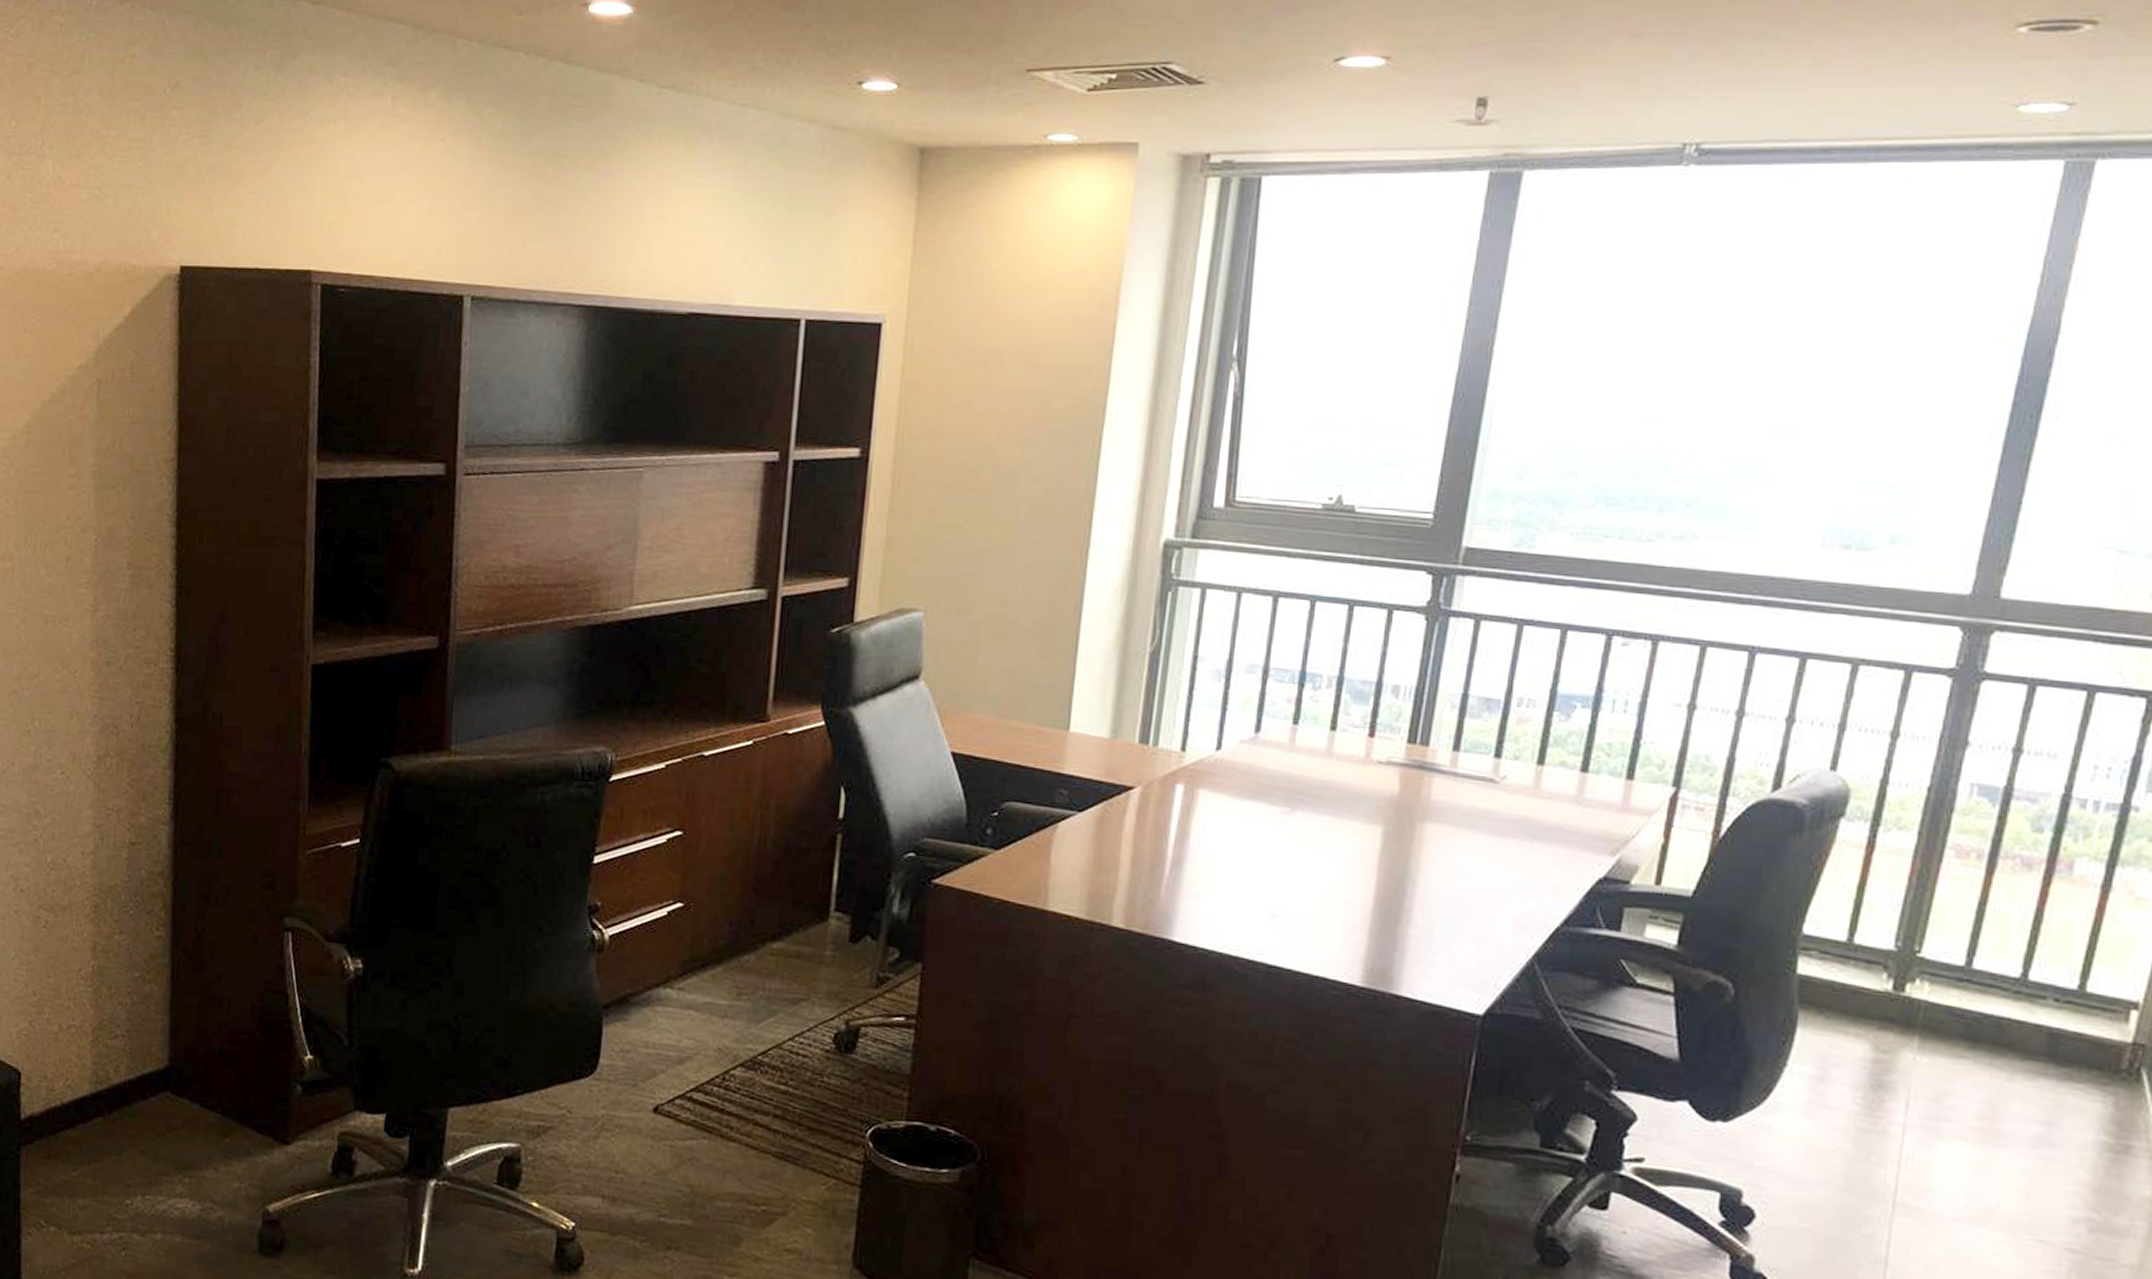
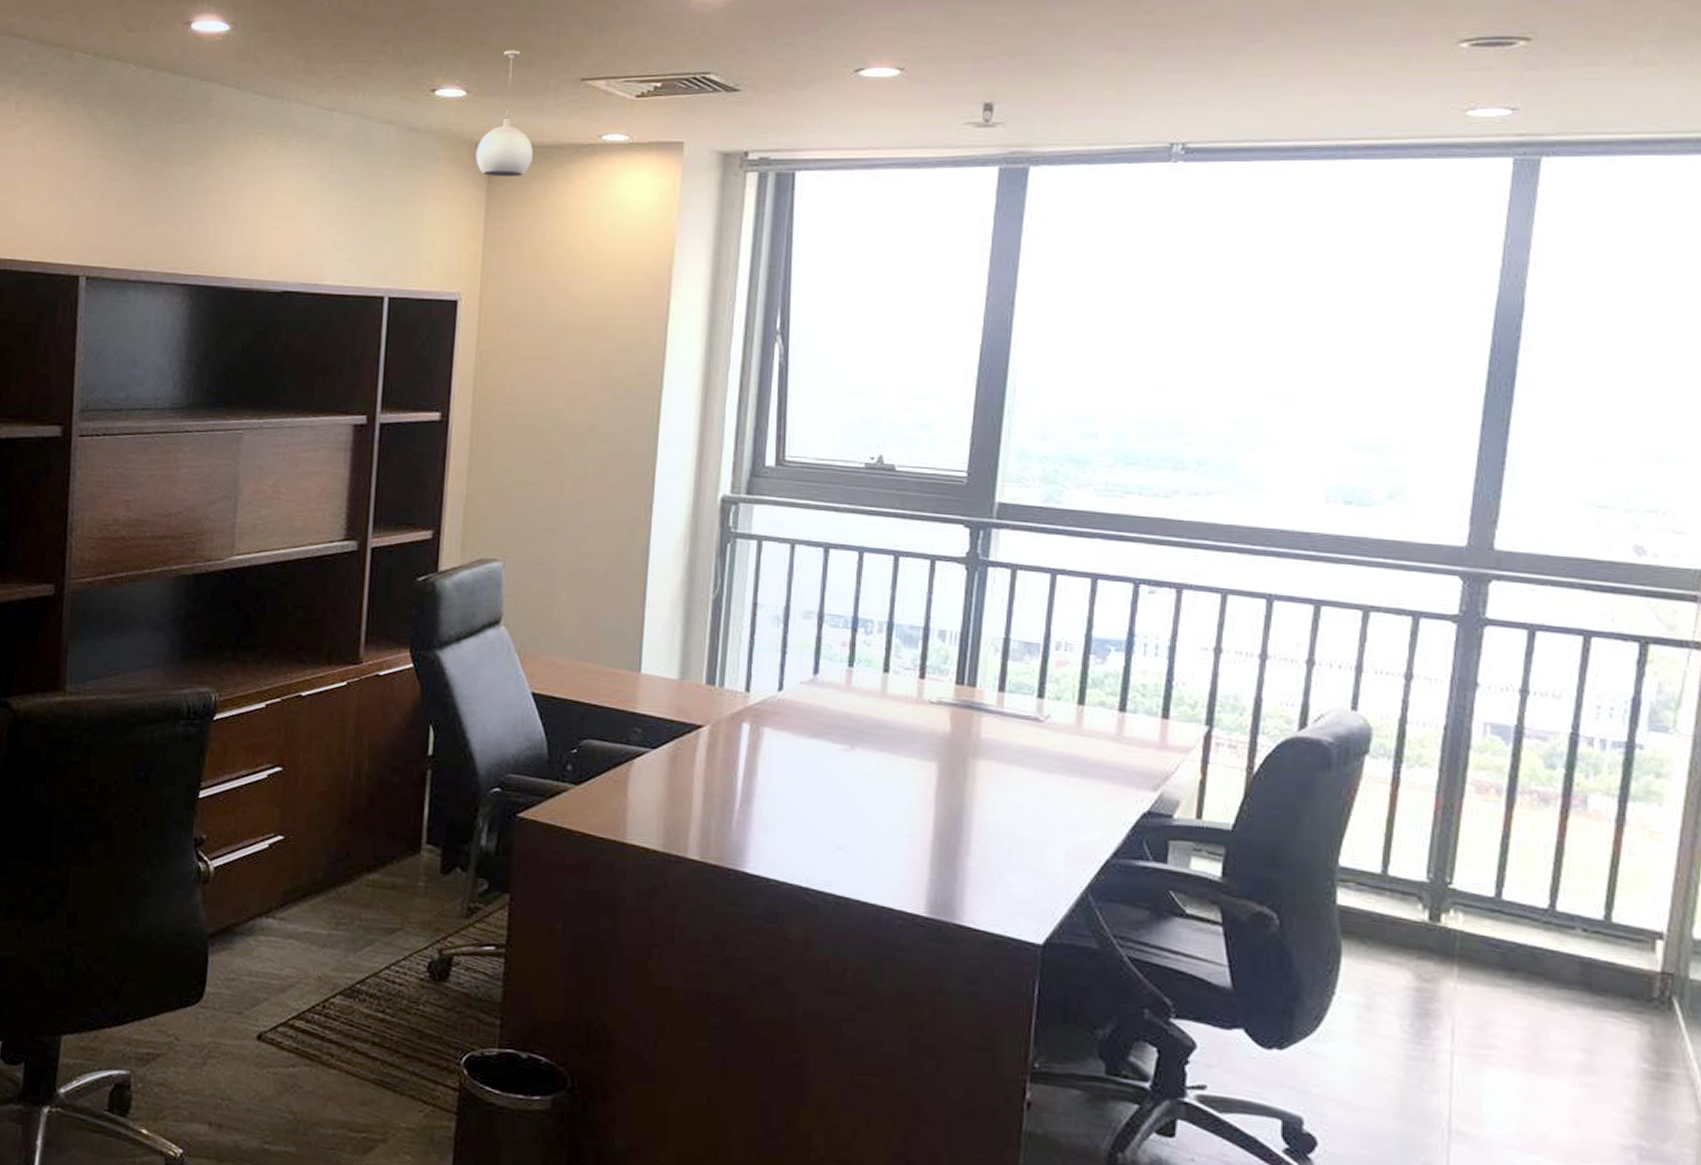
pendant light: none [905,36,970,183] -> present [475,50,533,177]

